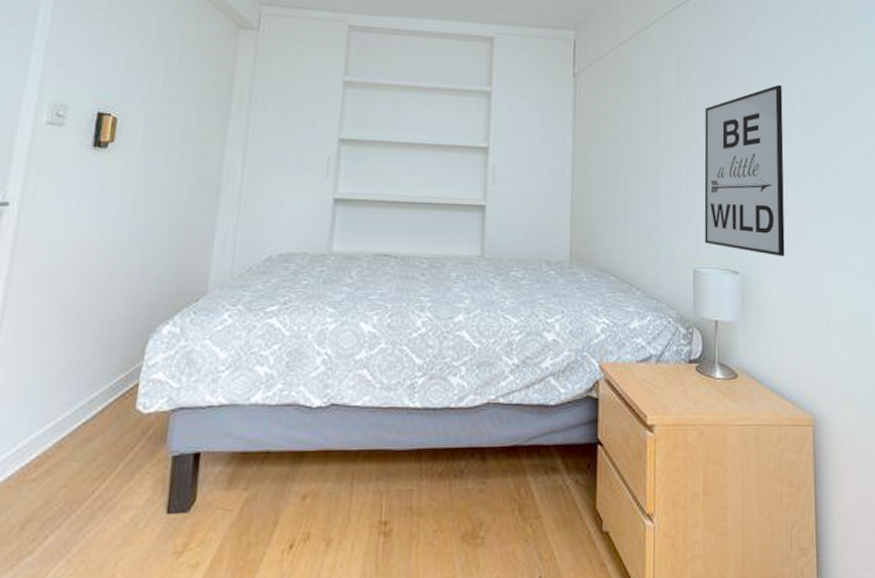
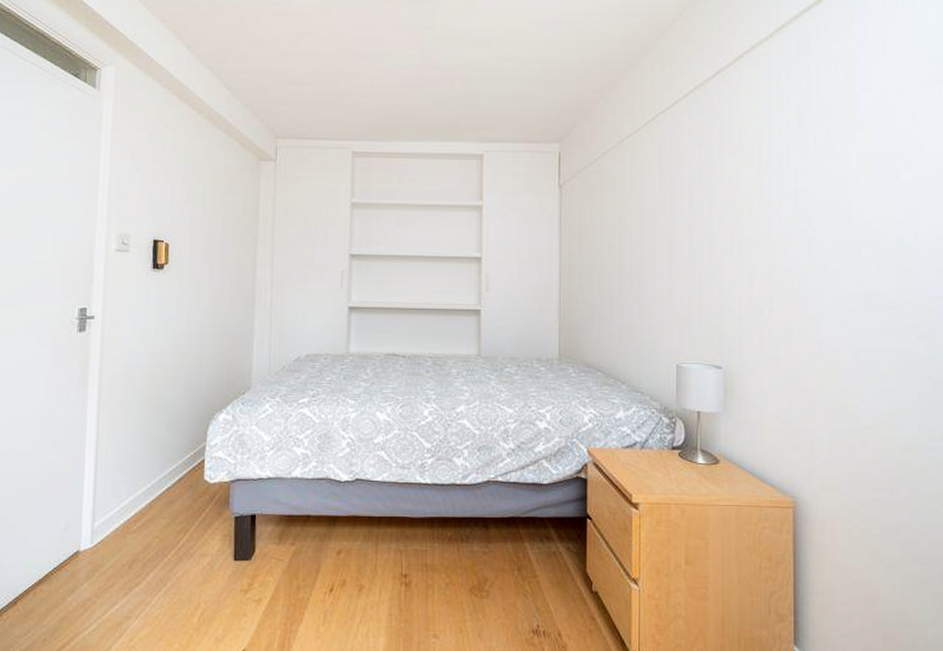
wall art: present [704,84,785,257] -> none [687,185,769,353]

